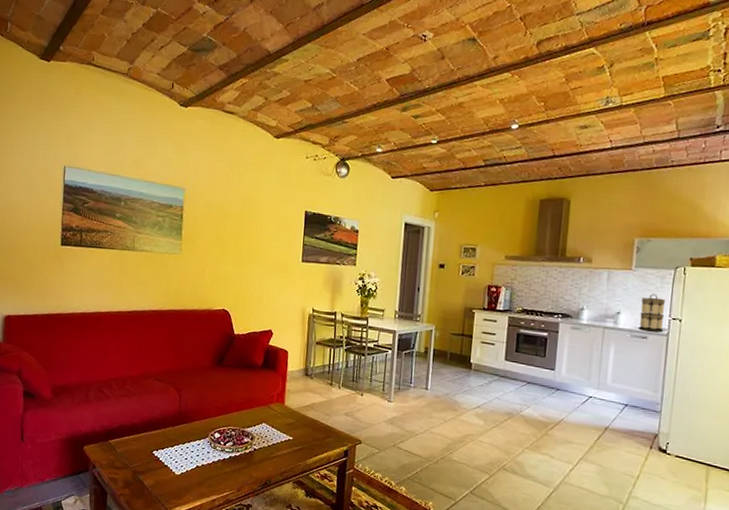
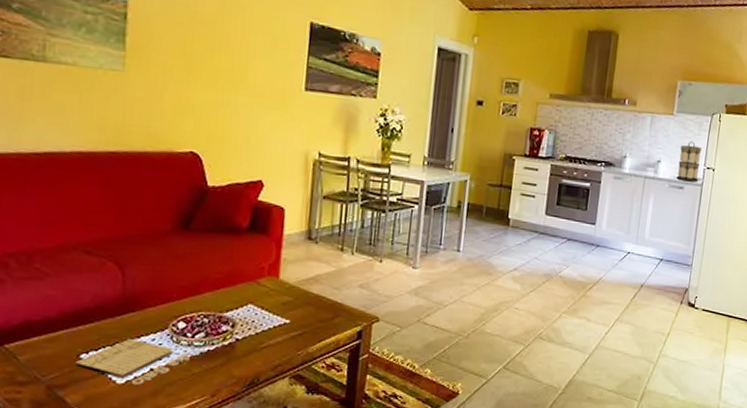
magazine: none [150,442,234,477] -> present [75,338,207,385]

